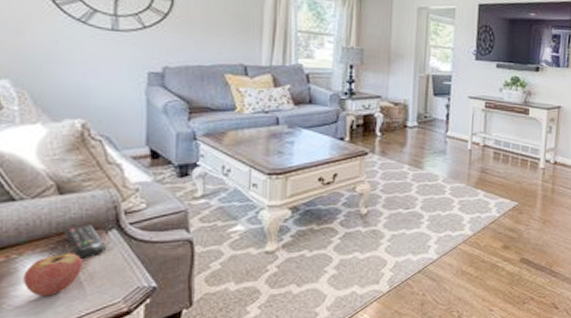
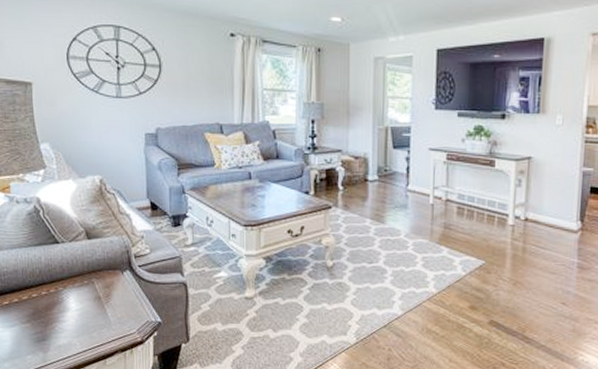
fruit: present [23,251,83,297] -> none [68,286,108,324]
remote control: present [64,225,106,259] -> none [93,265,123,294]

